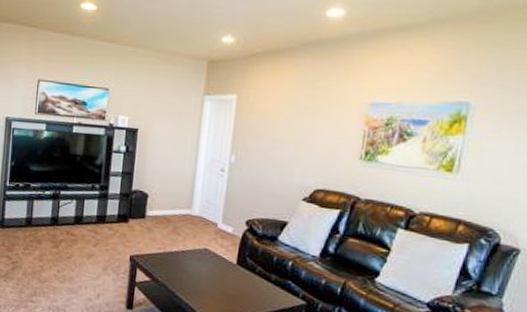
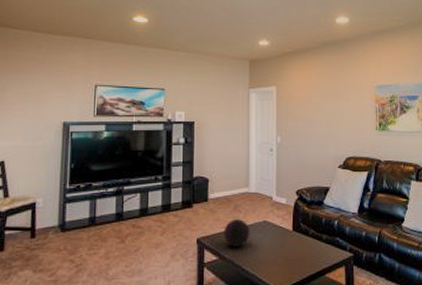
decorative orb: none [158,241,188,272] -> present [223,219,250,247]

